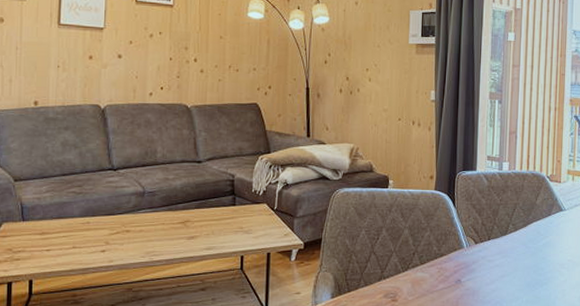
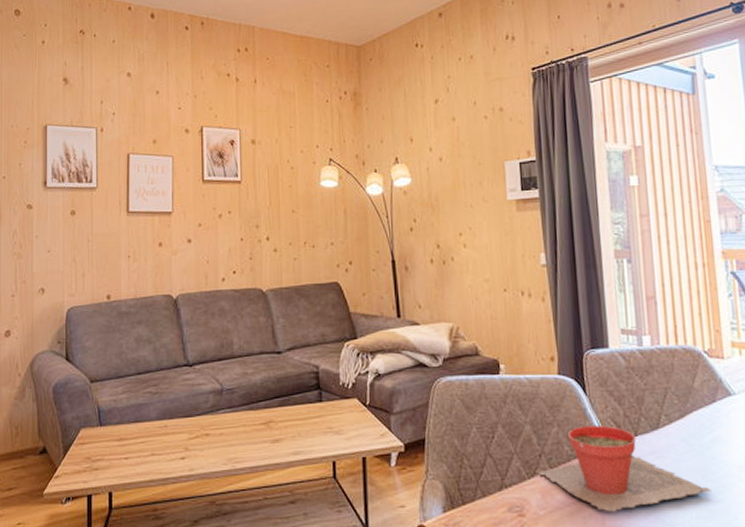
plant pot: none [411,231,539,298] -> present [538,425,712,512]

